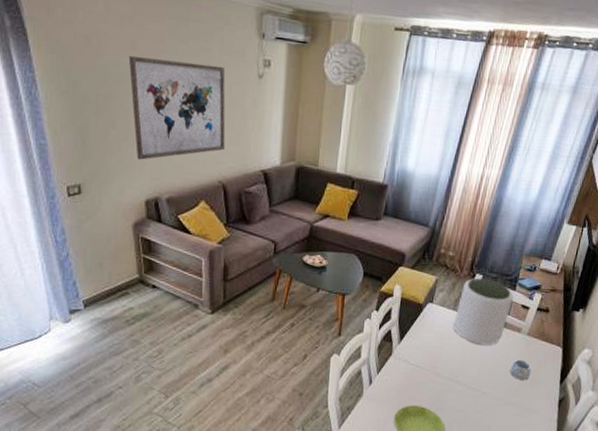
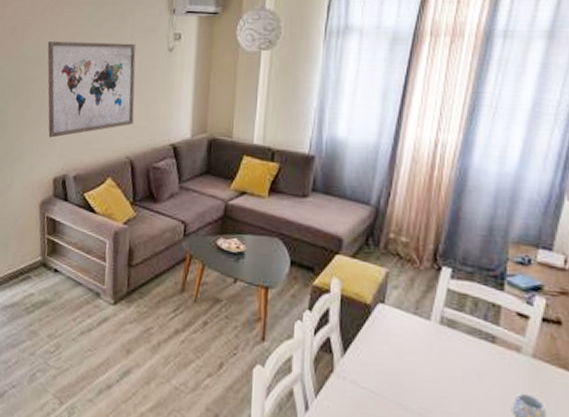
plant pot: present [453,278,514,345] -> none [416,272,503,369]

